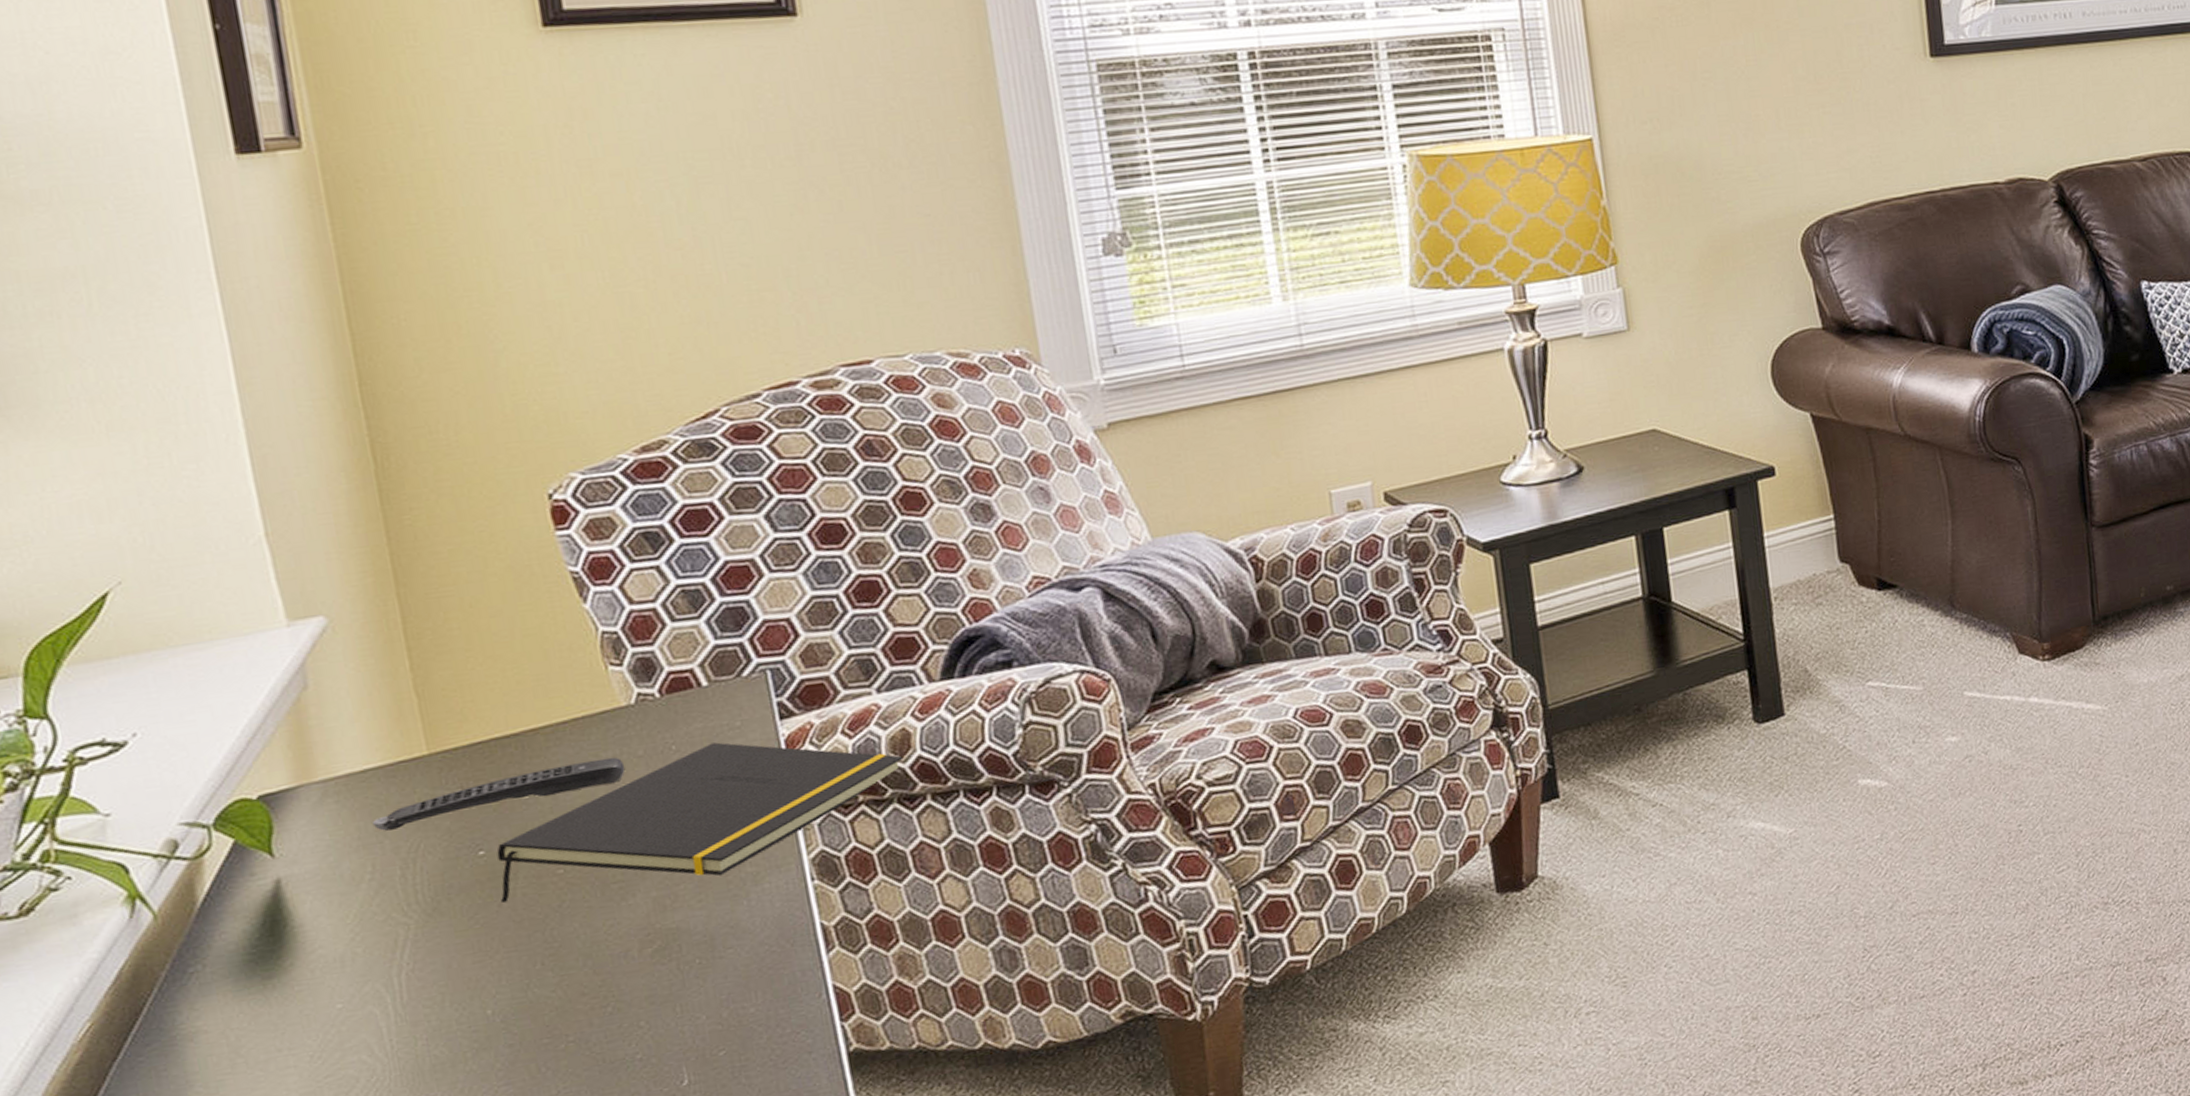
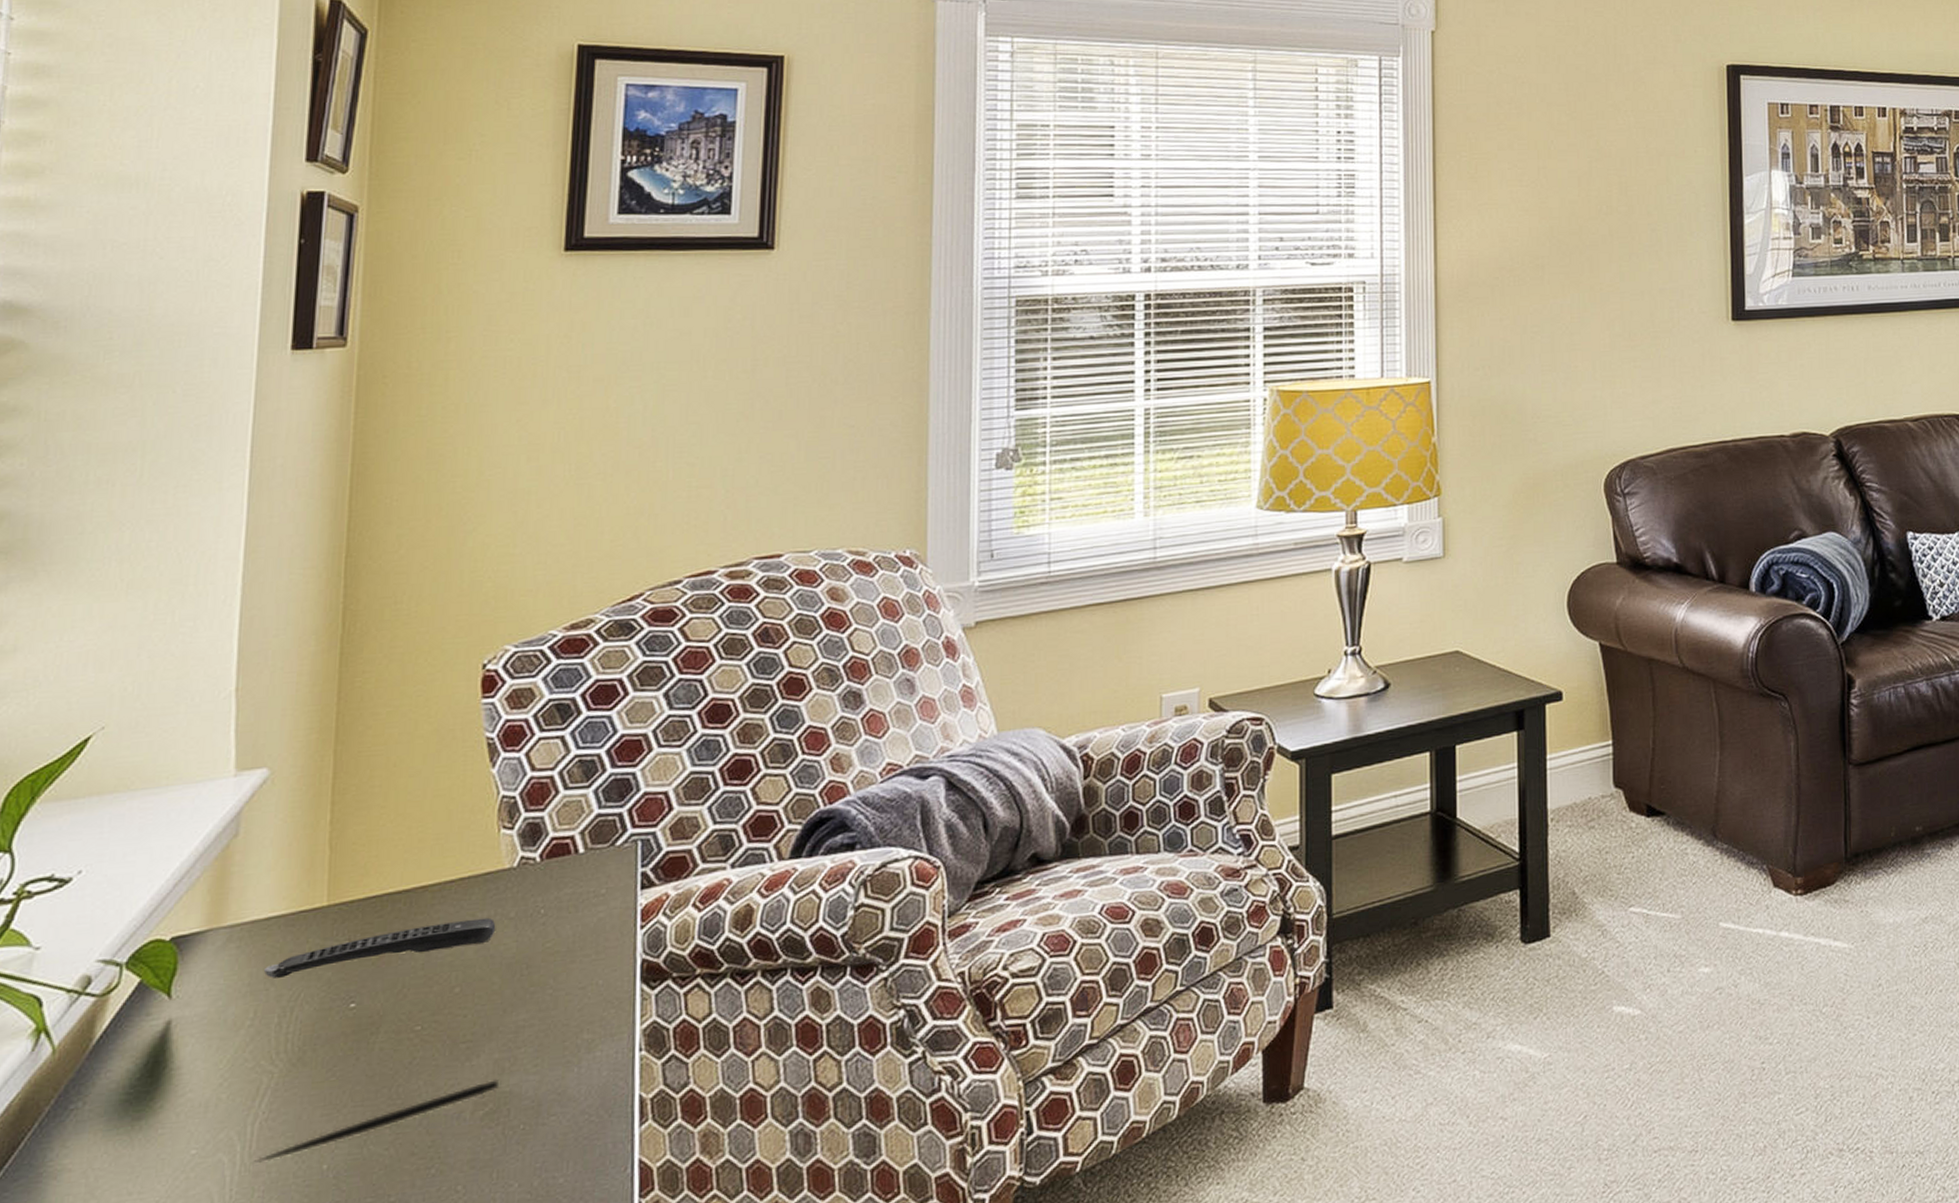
pen: none [409,917,663,1014] -> present [254,1079,498,1164]
notepad: present [497,742,904,904] -> none [358,908,743,1057]

